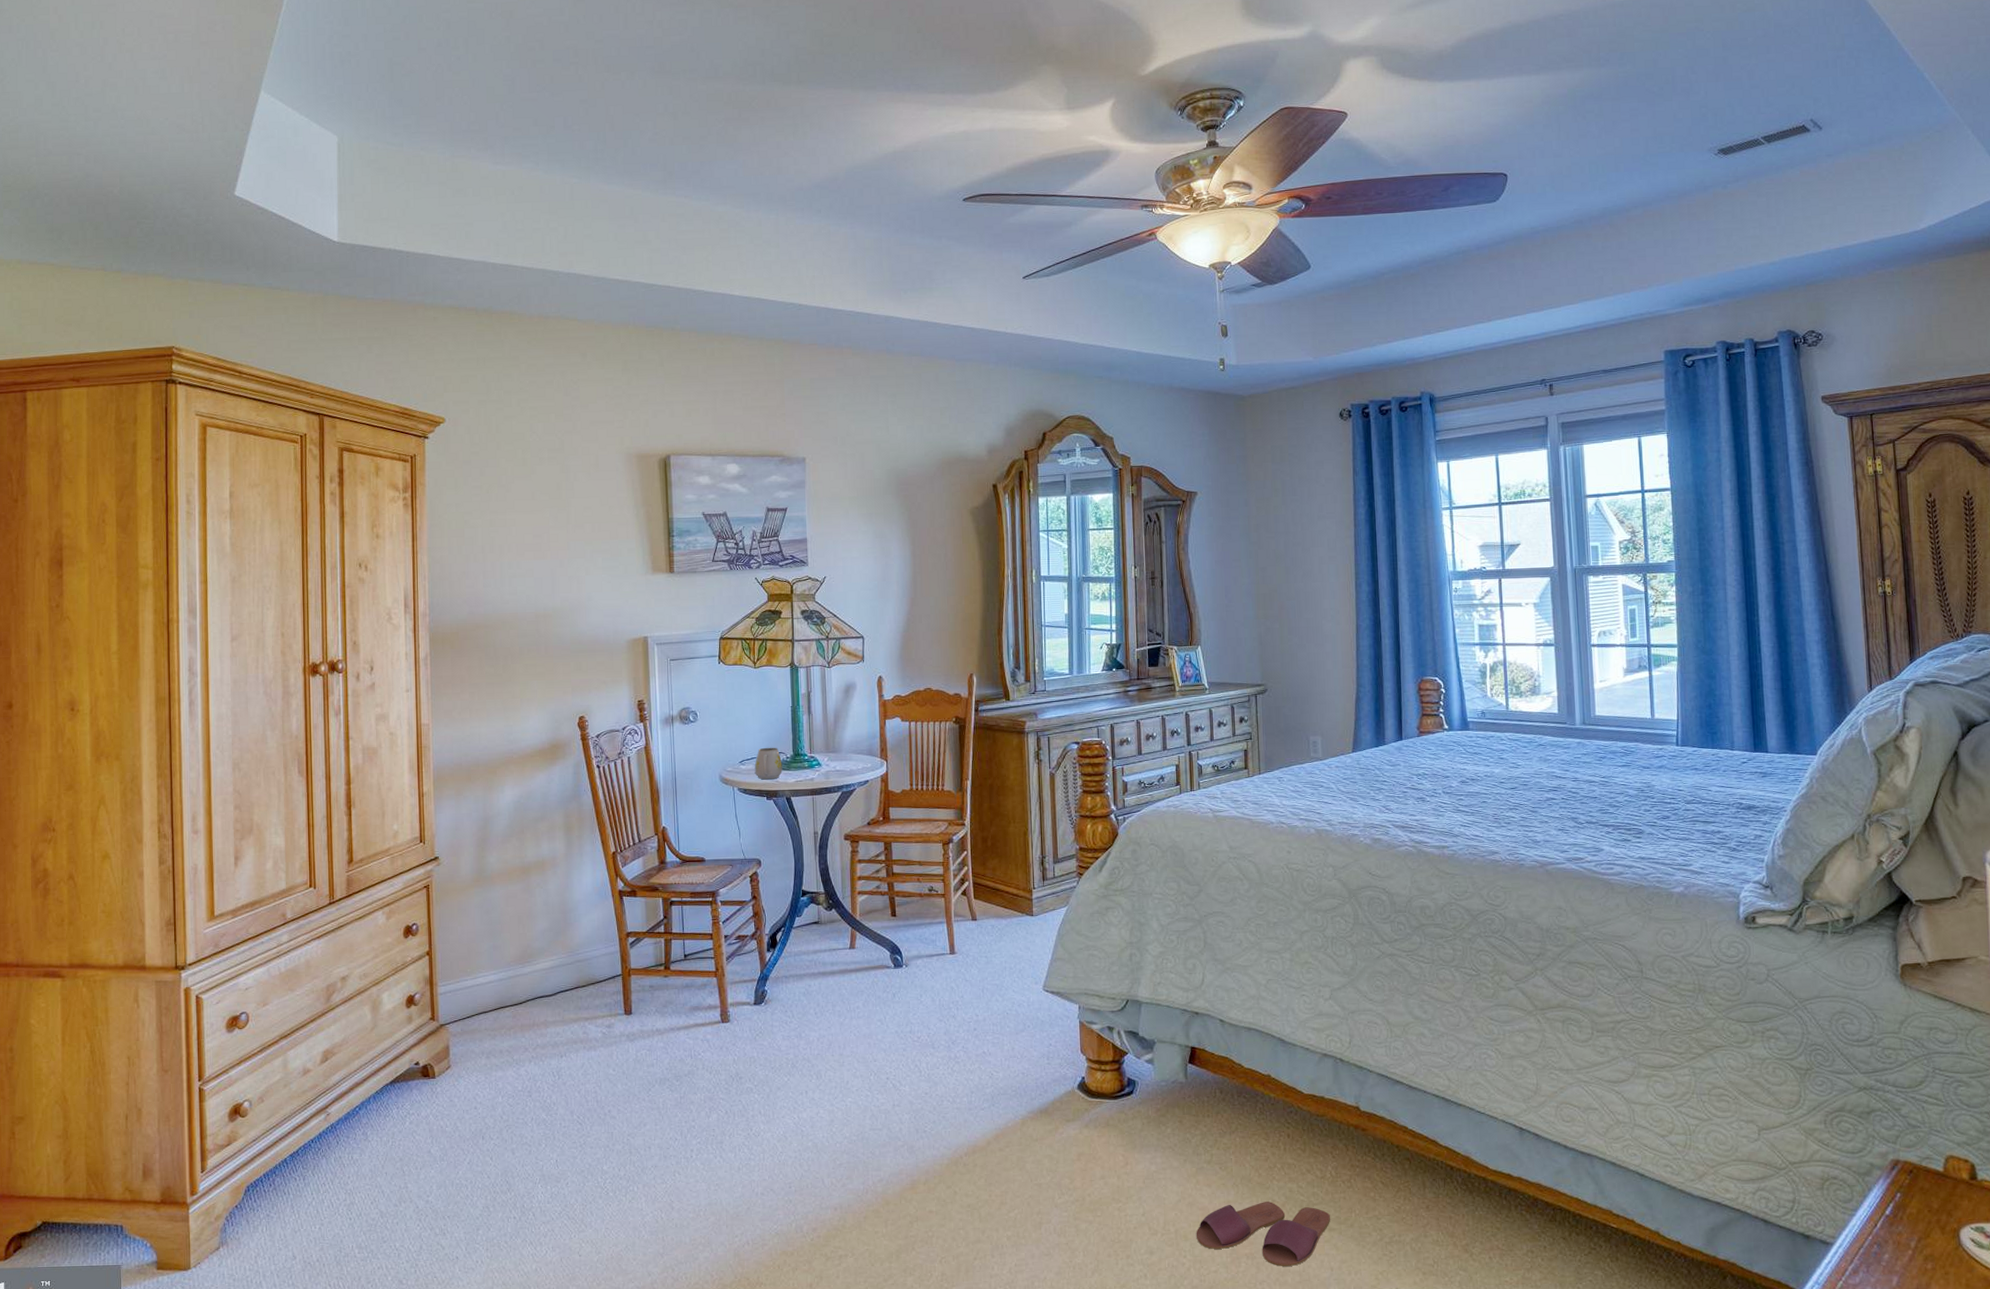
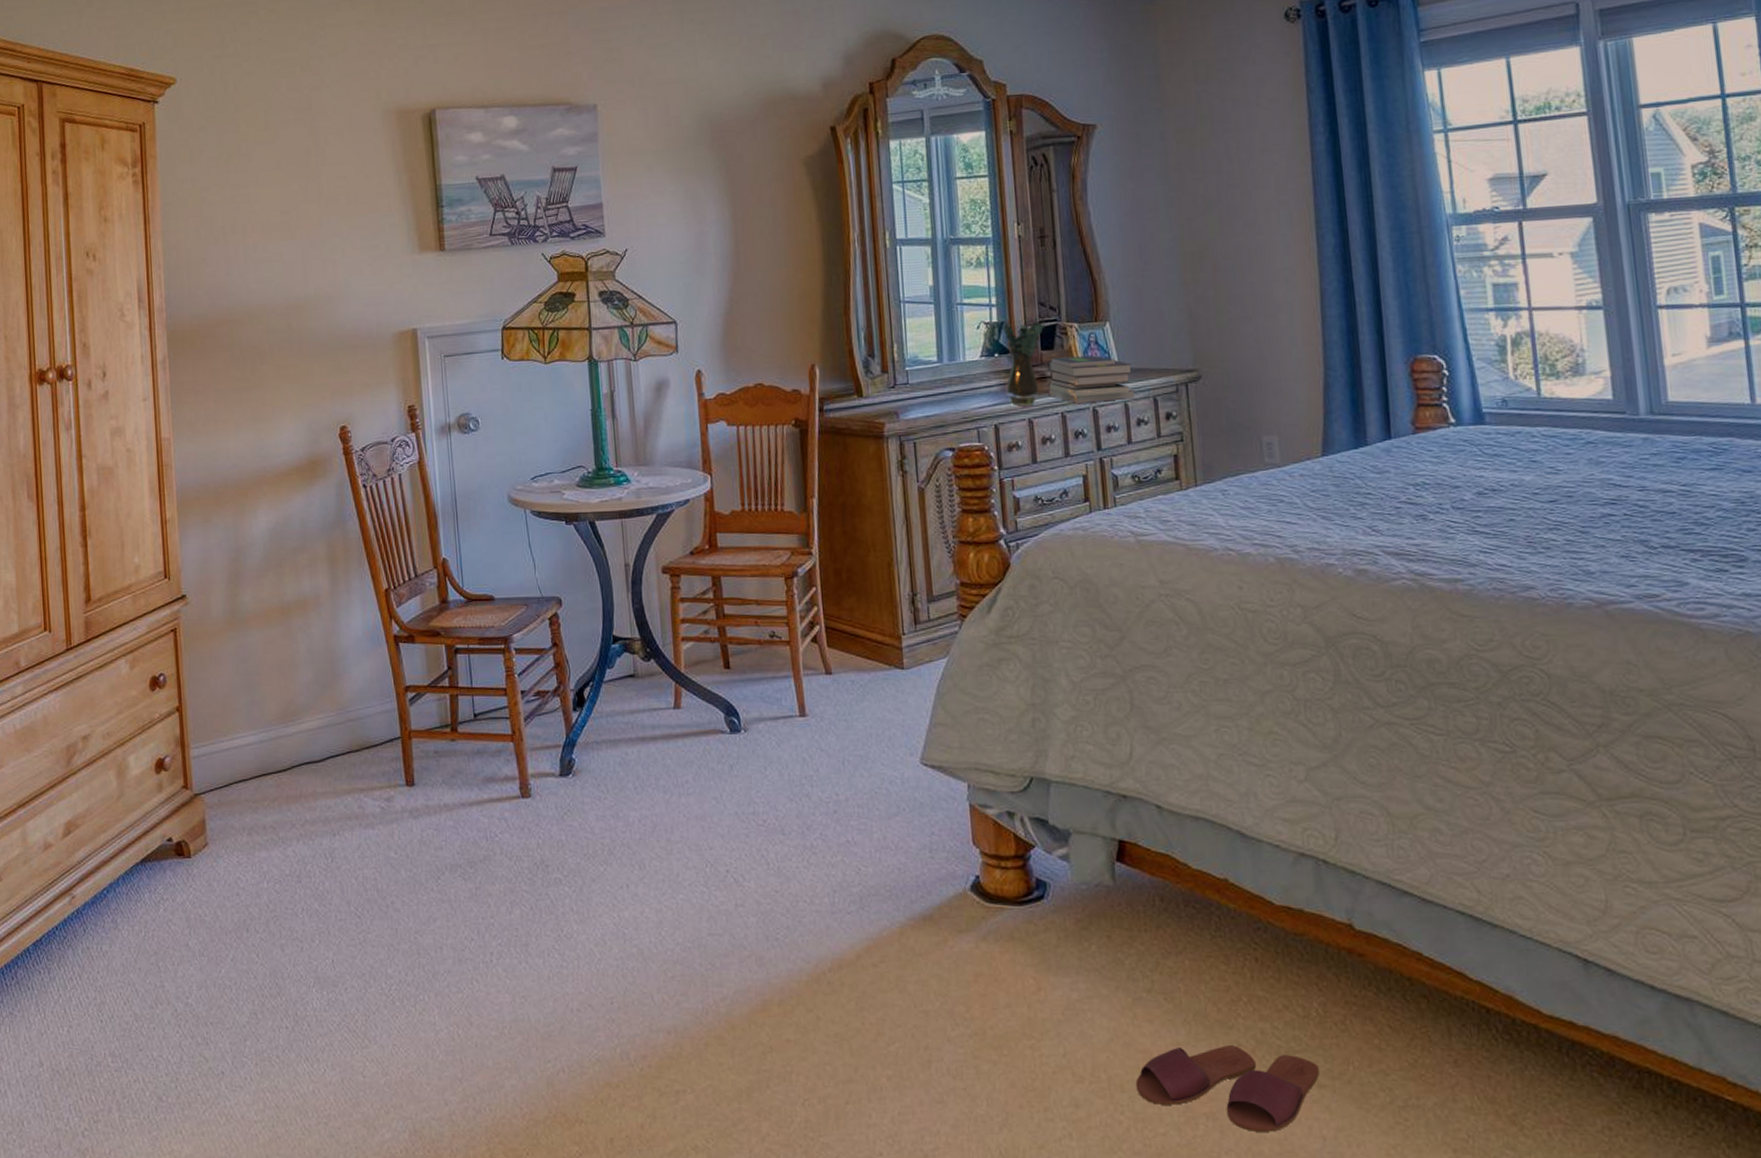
mug: present [754,747,783,780] -> none [549,460,584,500]
vase: none [1120,640,1153,711] -> present [1003,316,1046,408]
books: none [1152,672,1218,710] -> present [1047,356,1136,405]

